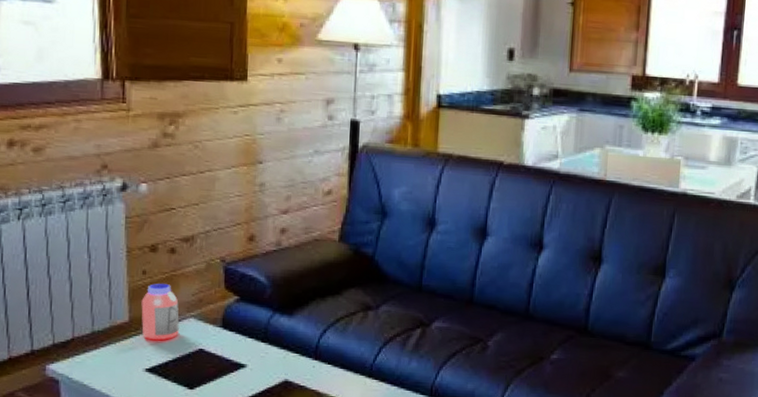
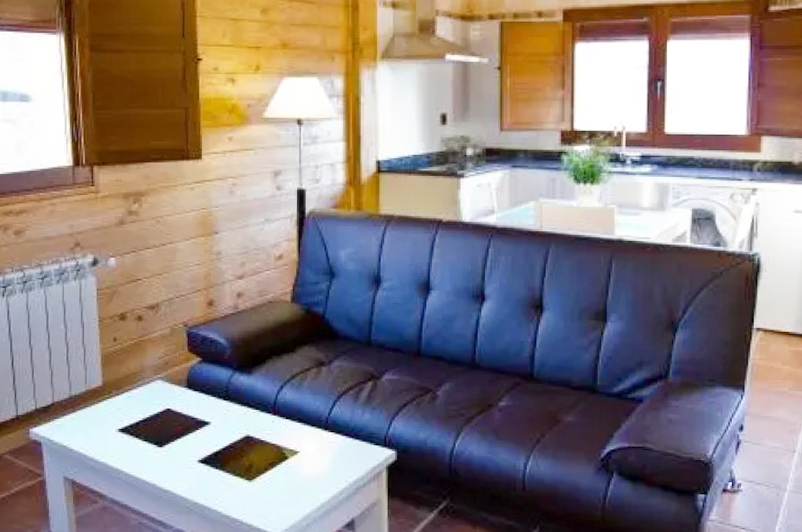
jar: present [141,283,179,341] -> none [113,348,148,402]

